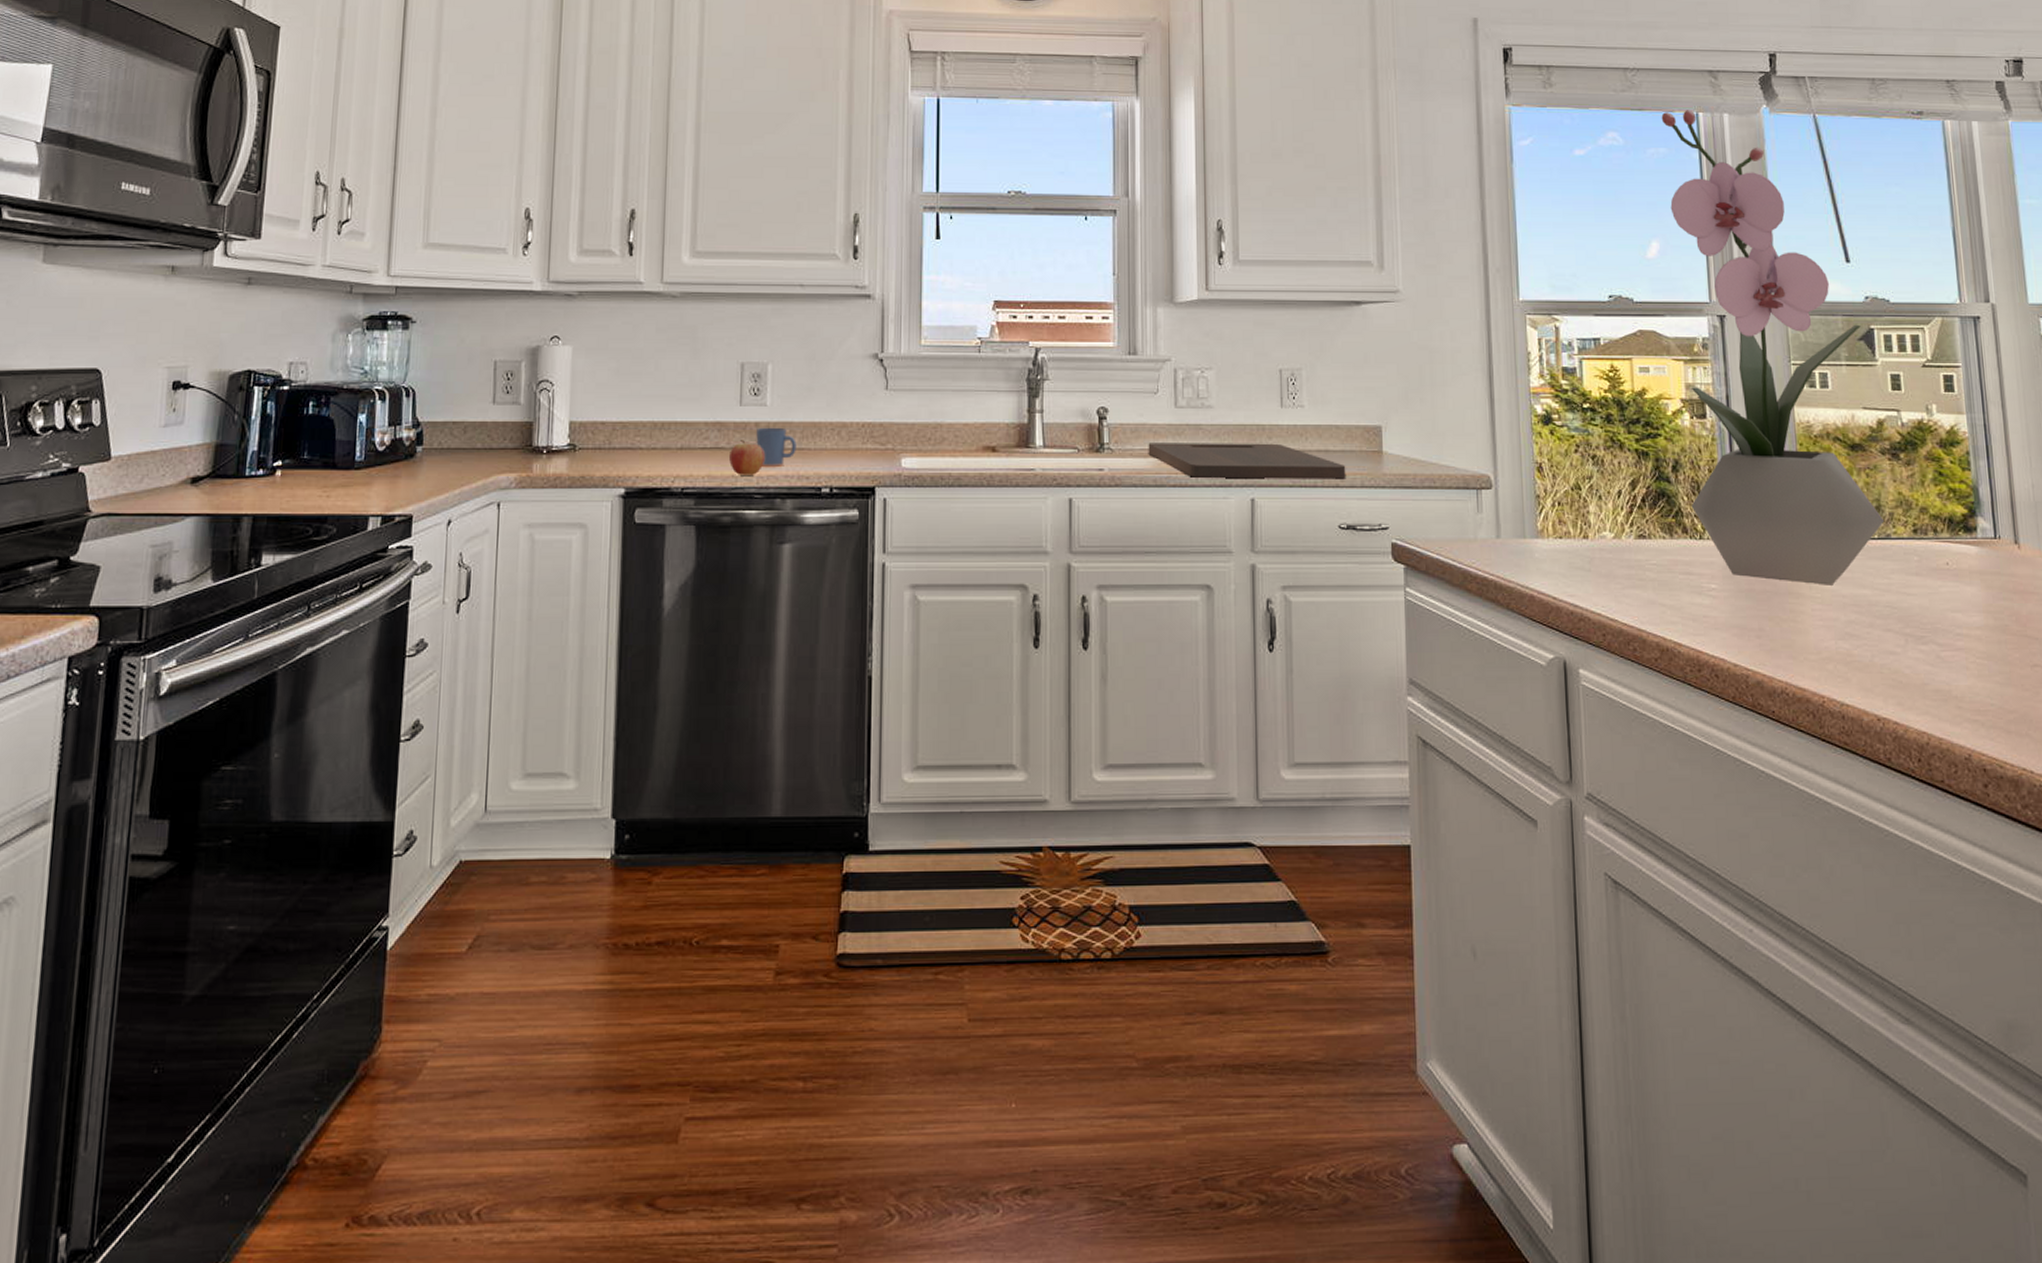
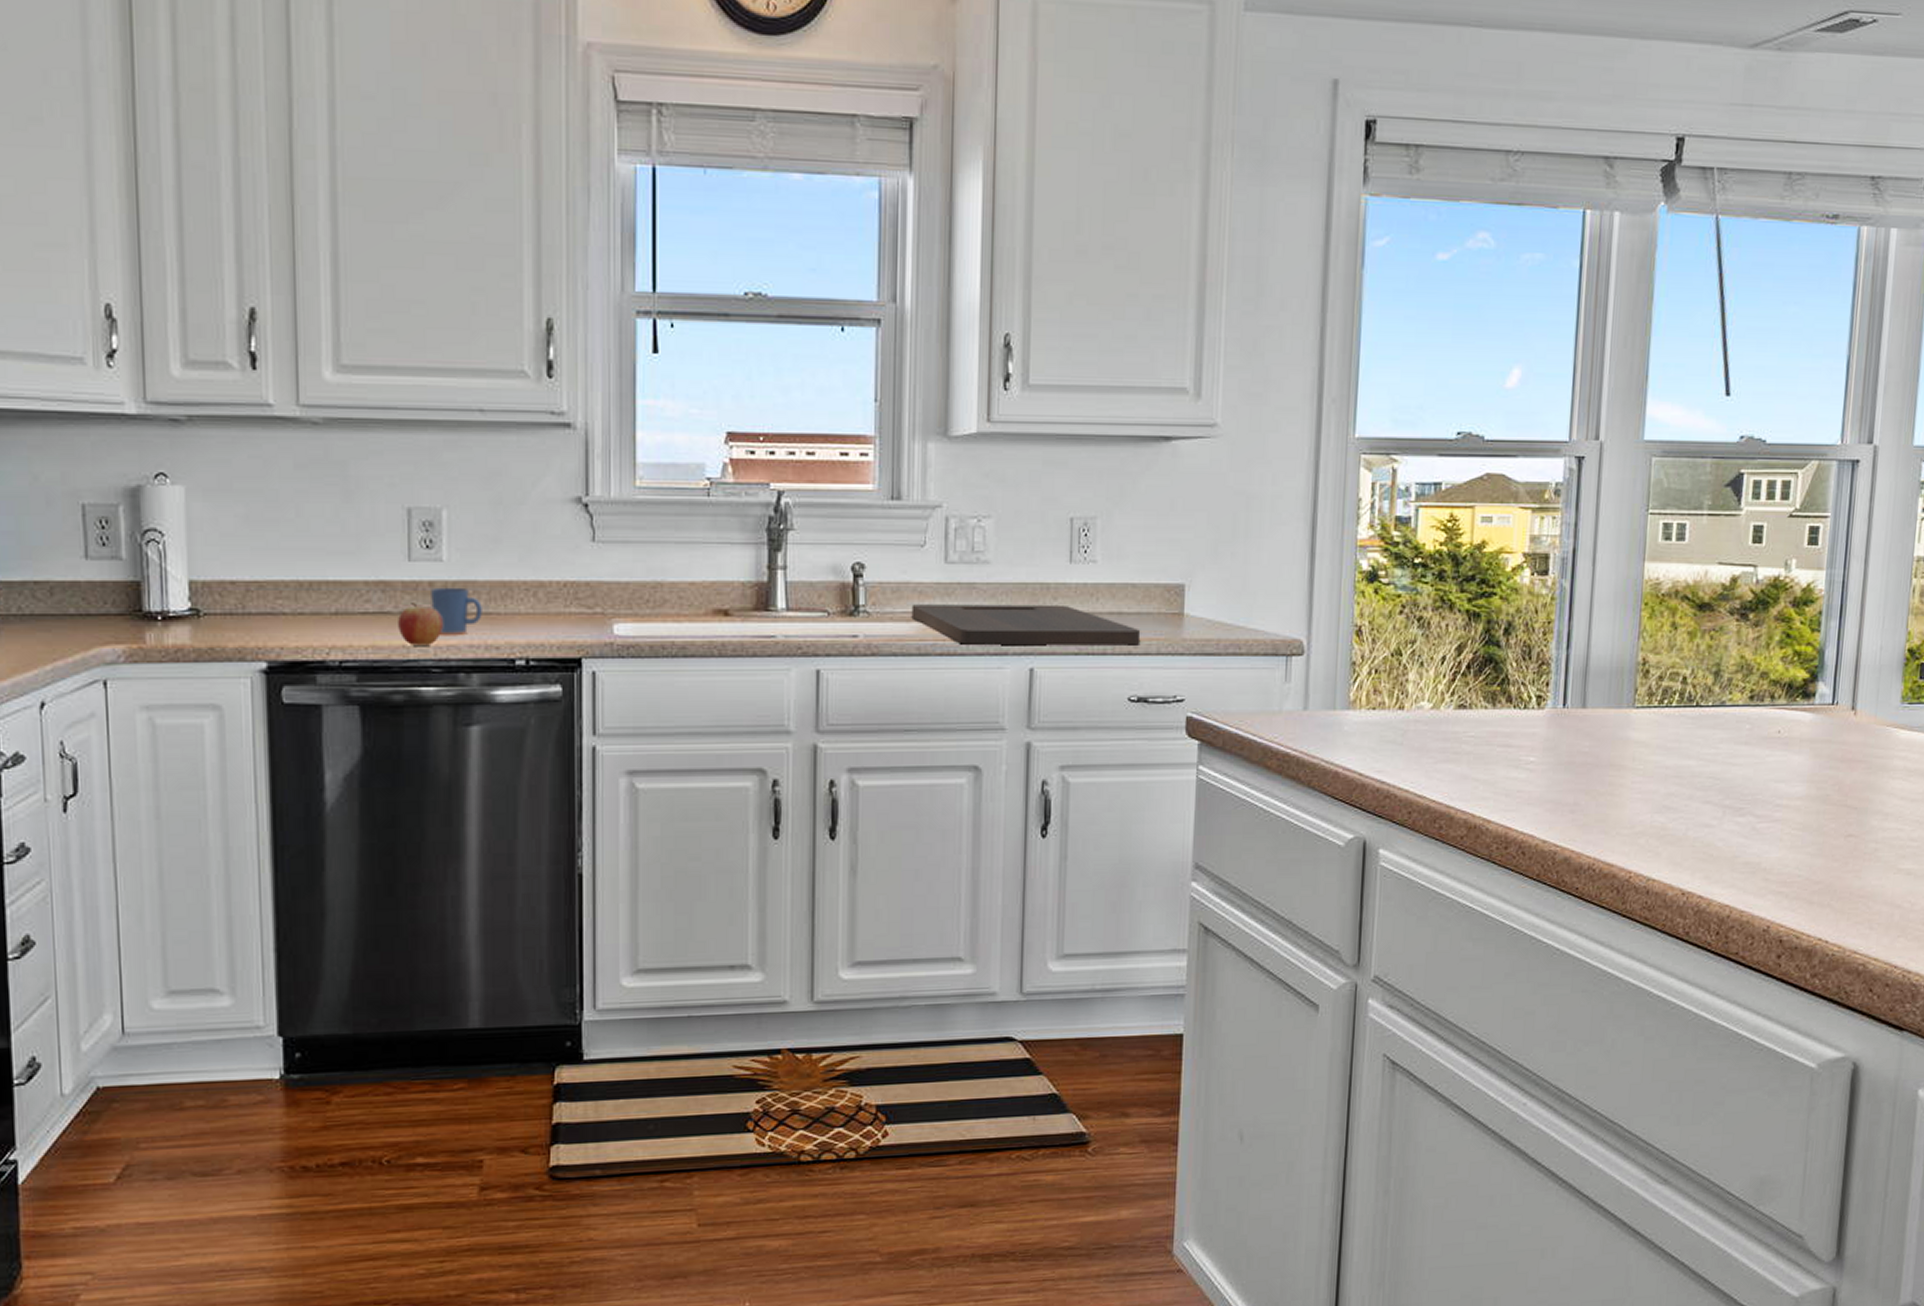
flower arrangement: present [1661,110,1885,585] -> none [1519,206,1730,756]

